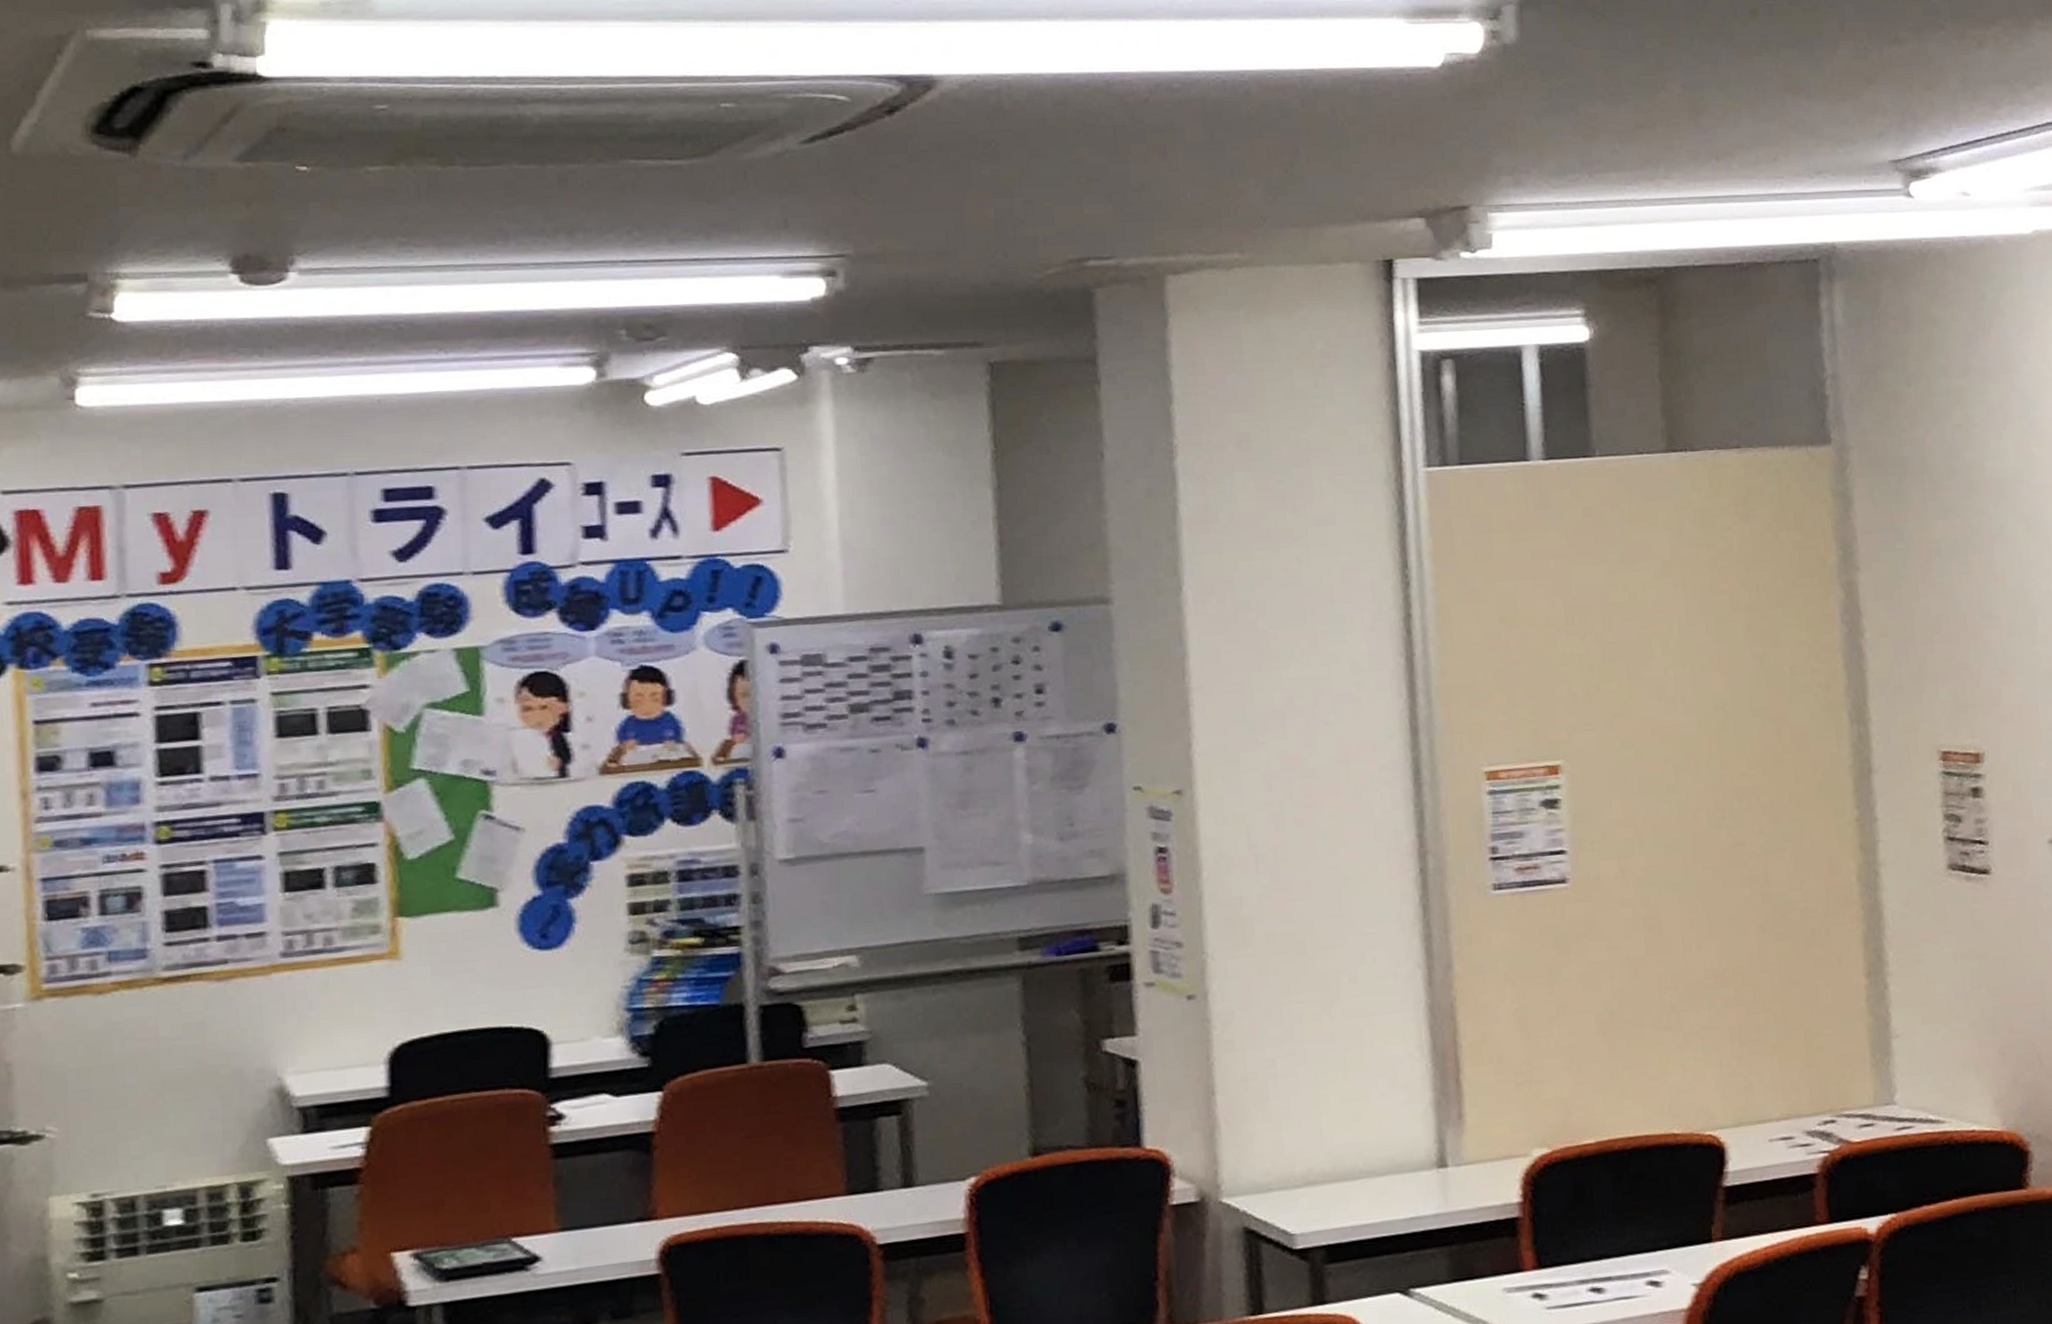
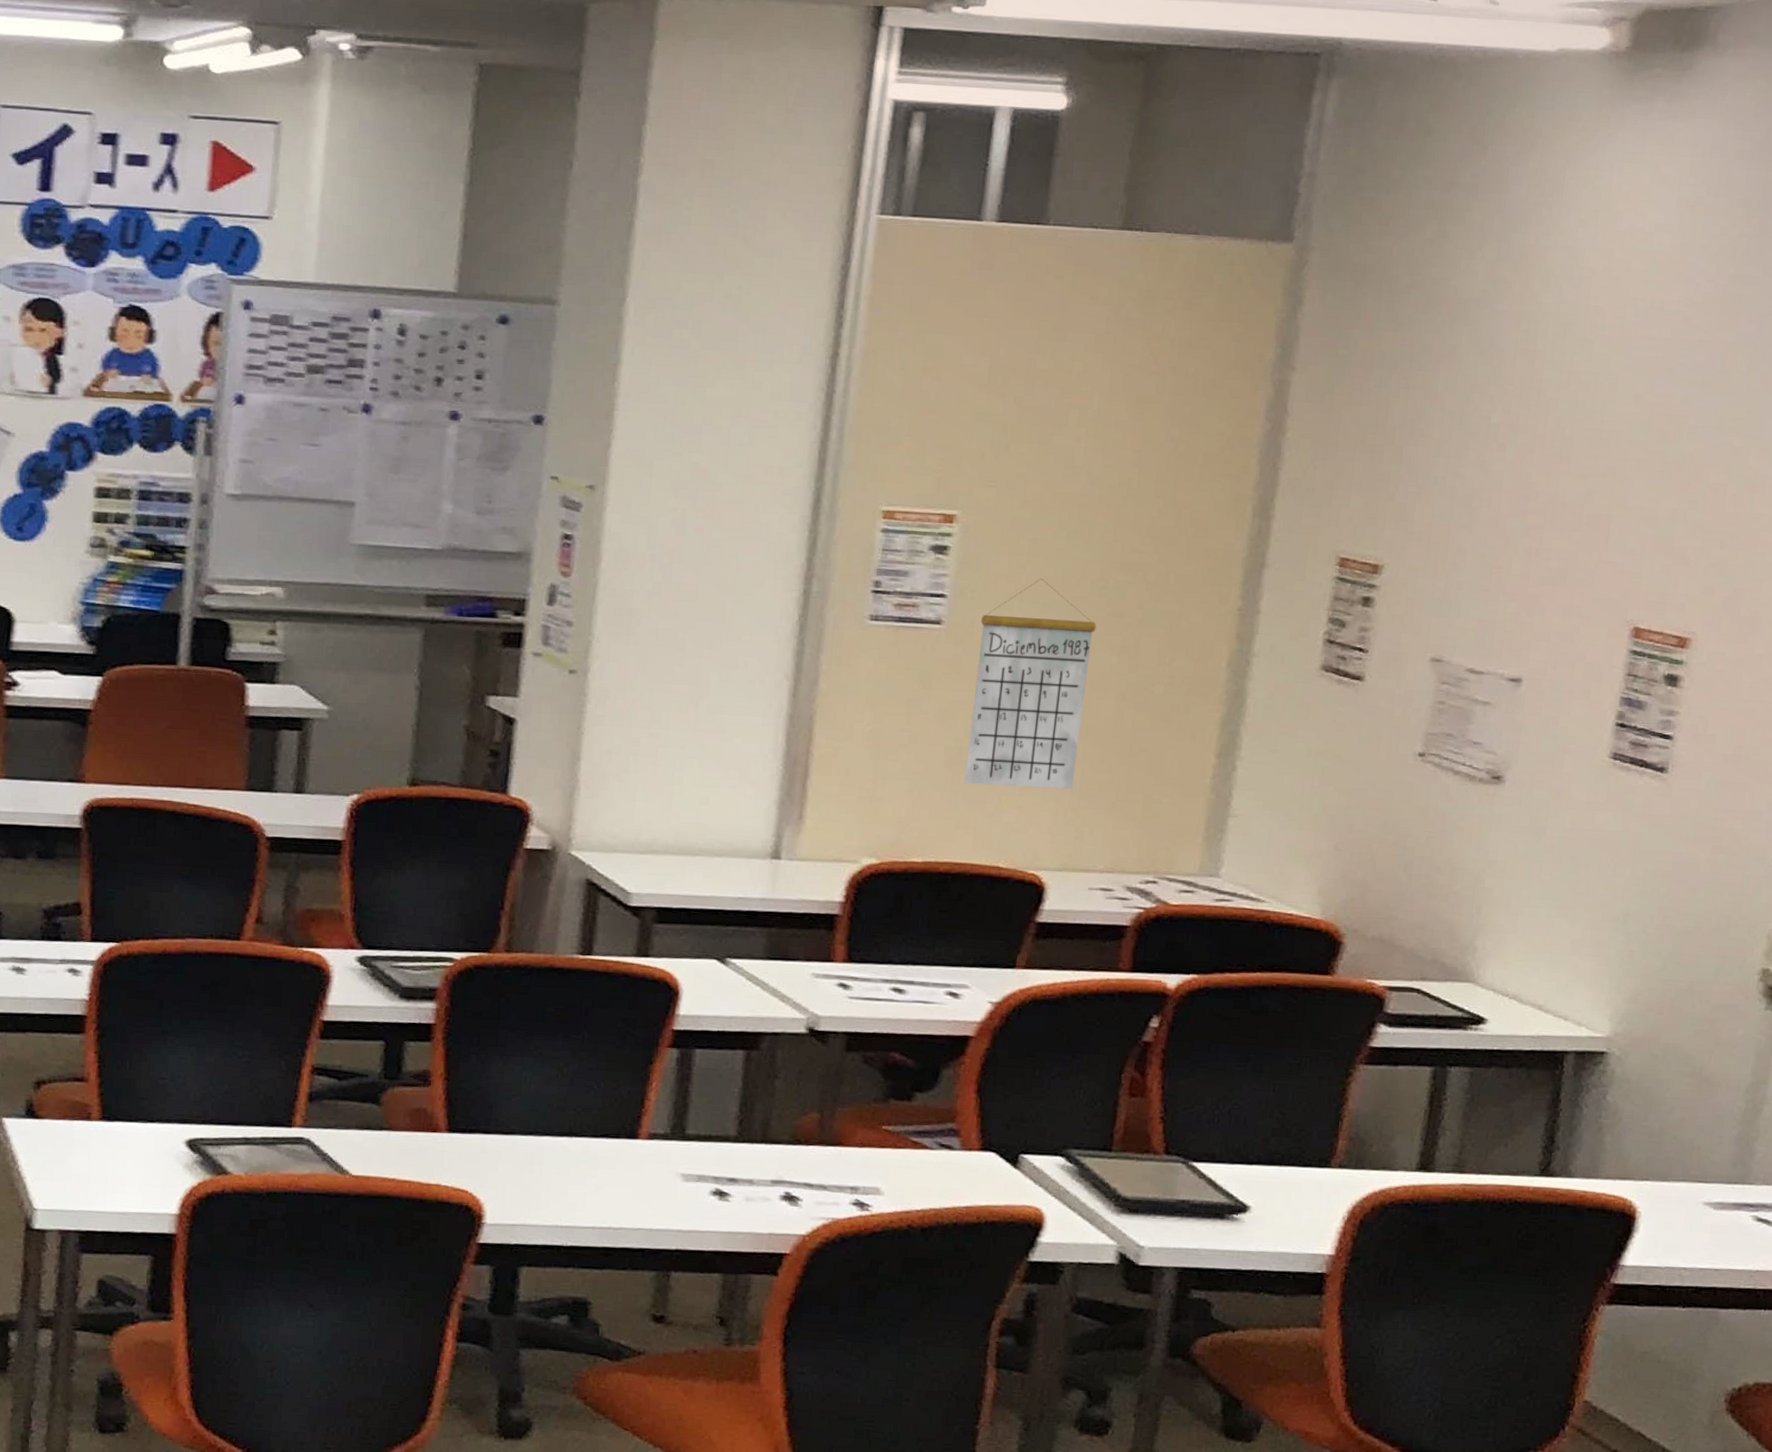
calendar: none [1605,818,1732,1050] -> present [964,578,1097,789]

